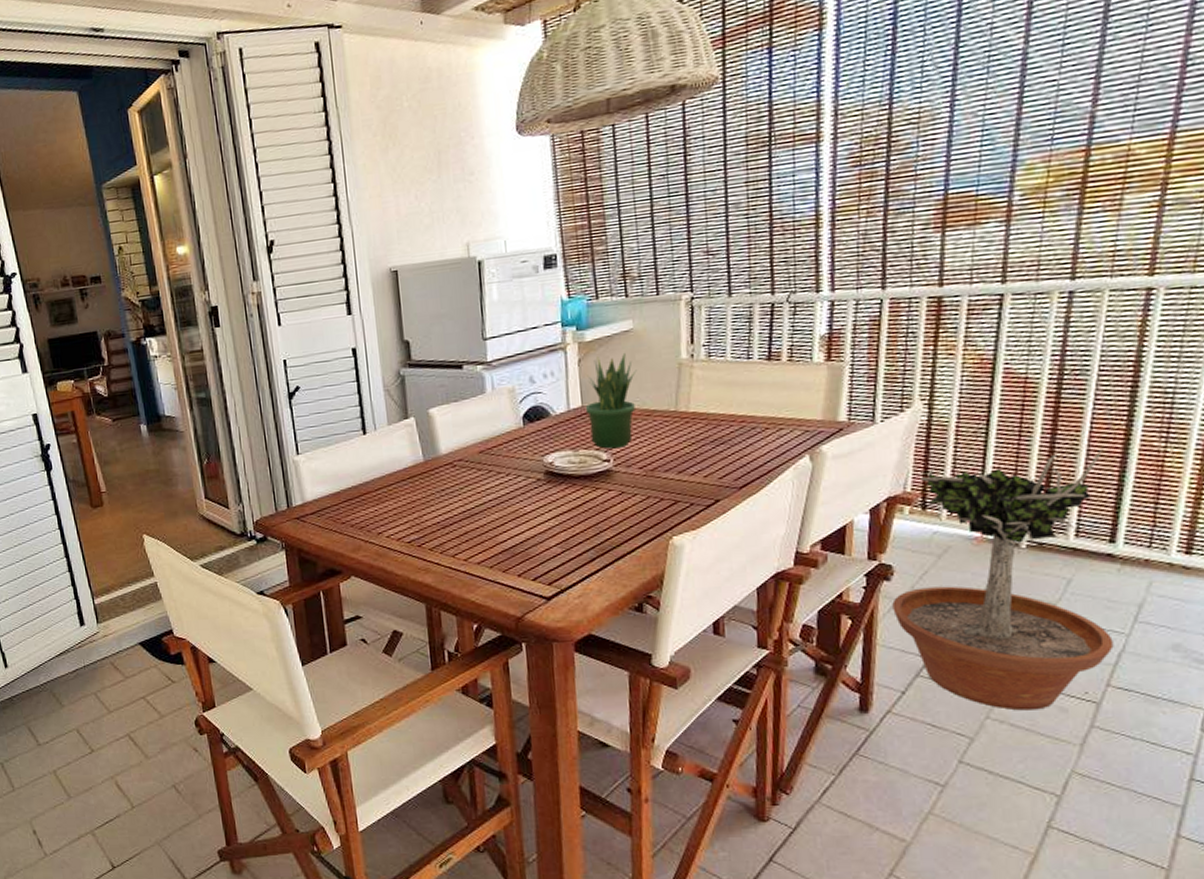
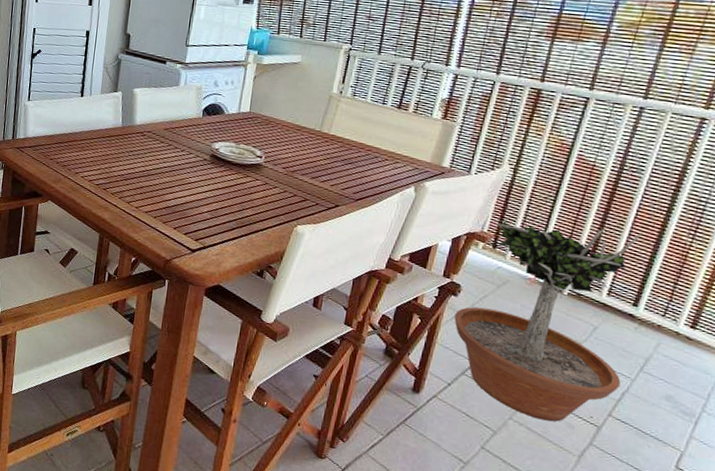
planter: present [585,352,637,449] -> none [251,77,297,150]

